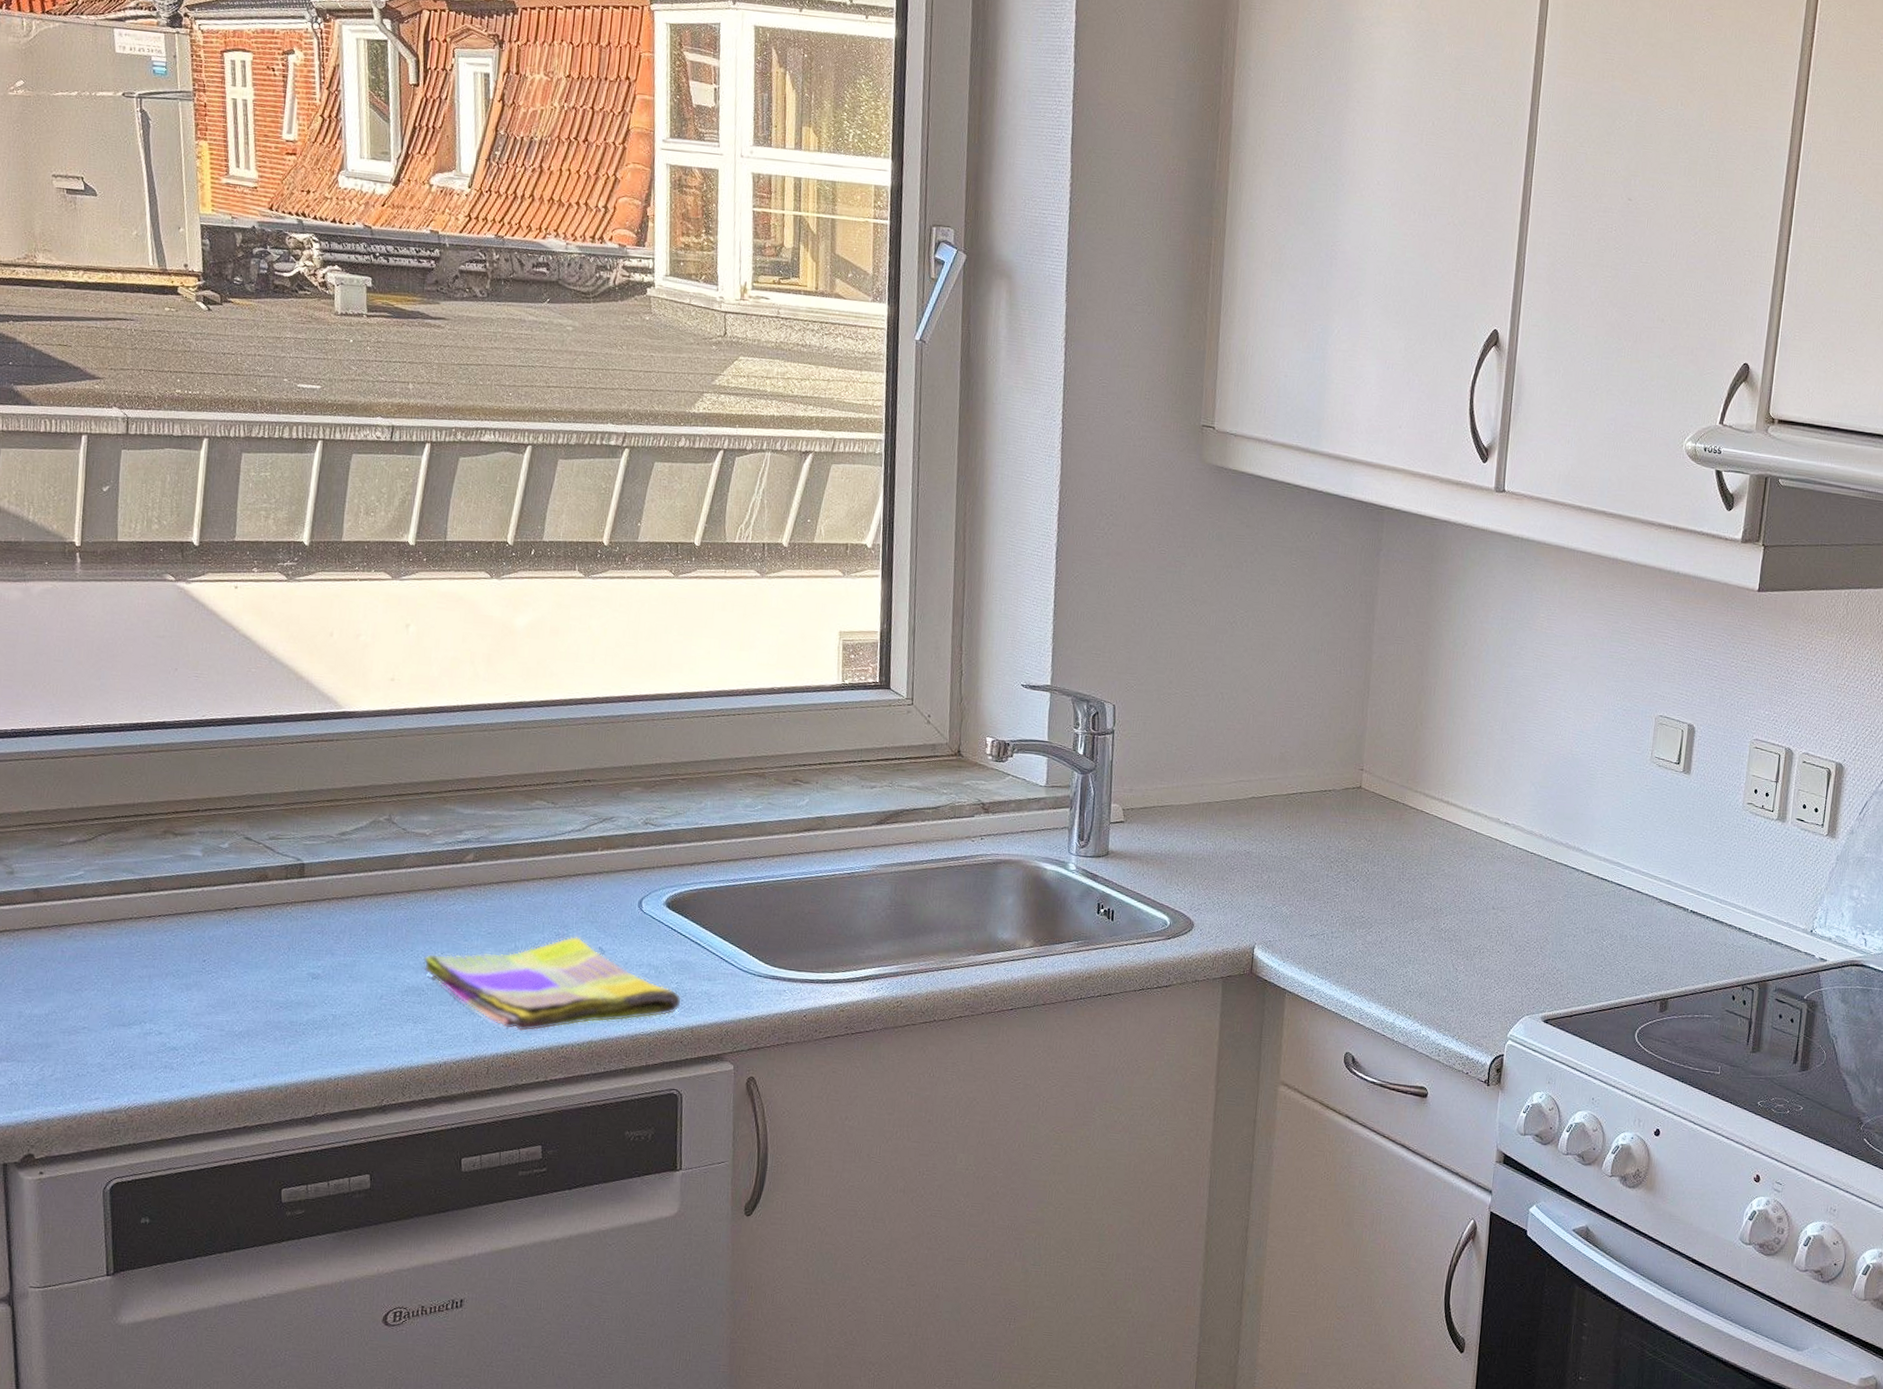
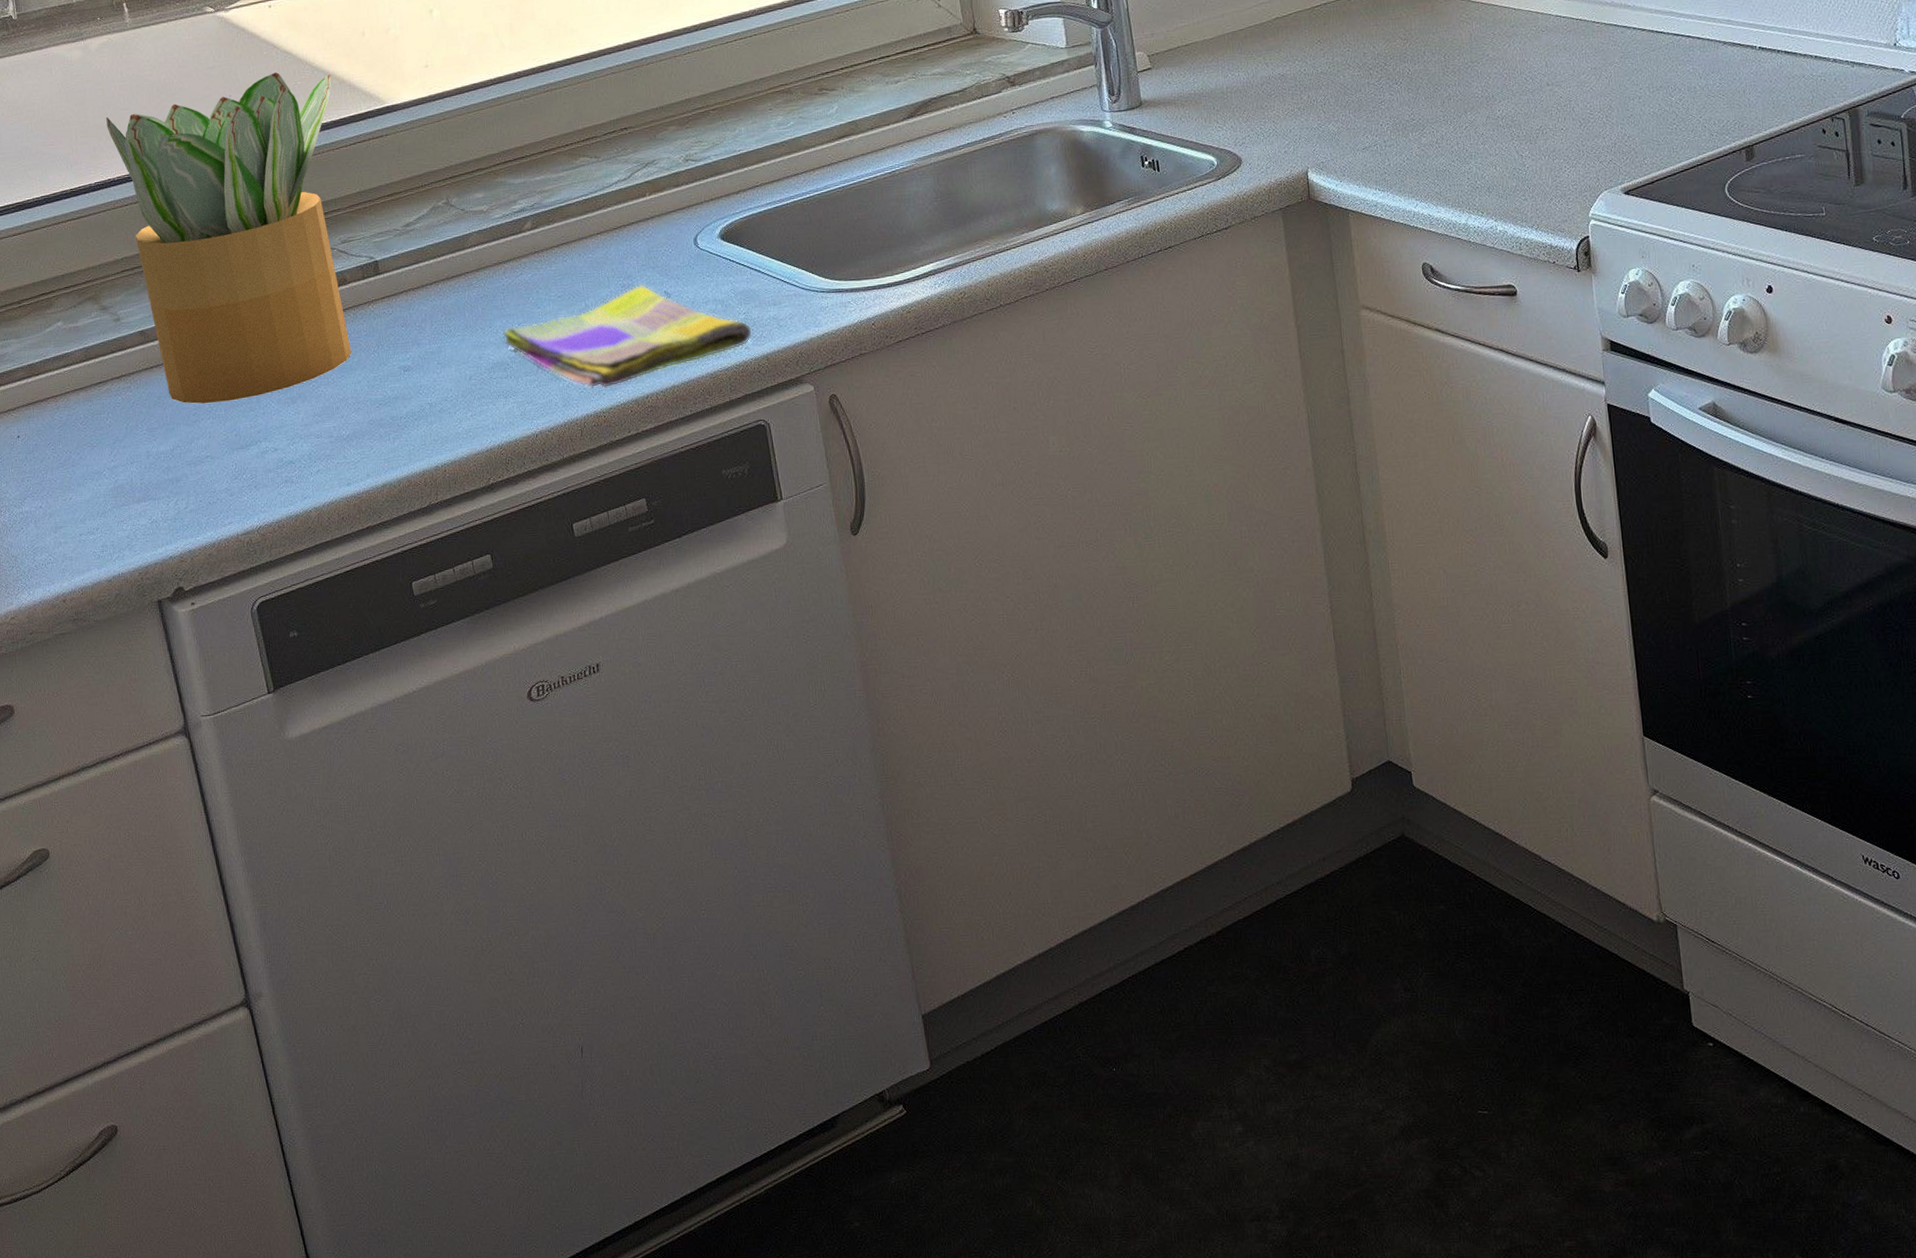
potted plant: none [35,655,289,977] -> present [106,72,352,404]

